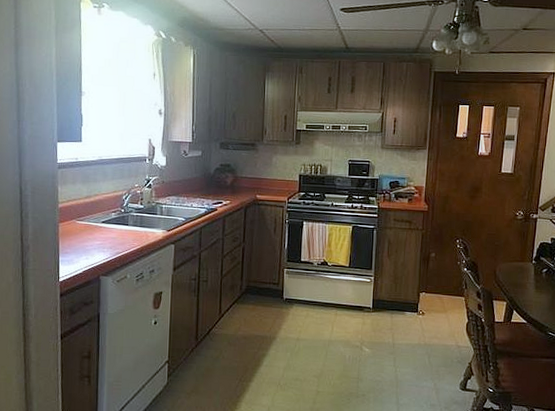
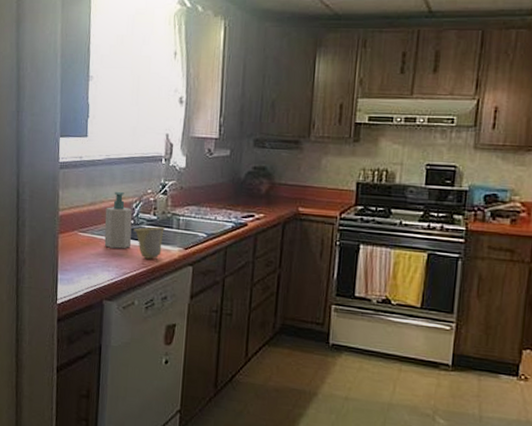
soap bottle: none [99,186,123,233] -> present [104,191,133,249]
cup: none [124,214,151,240] -> present [134,226,166,259]

